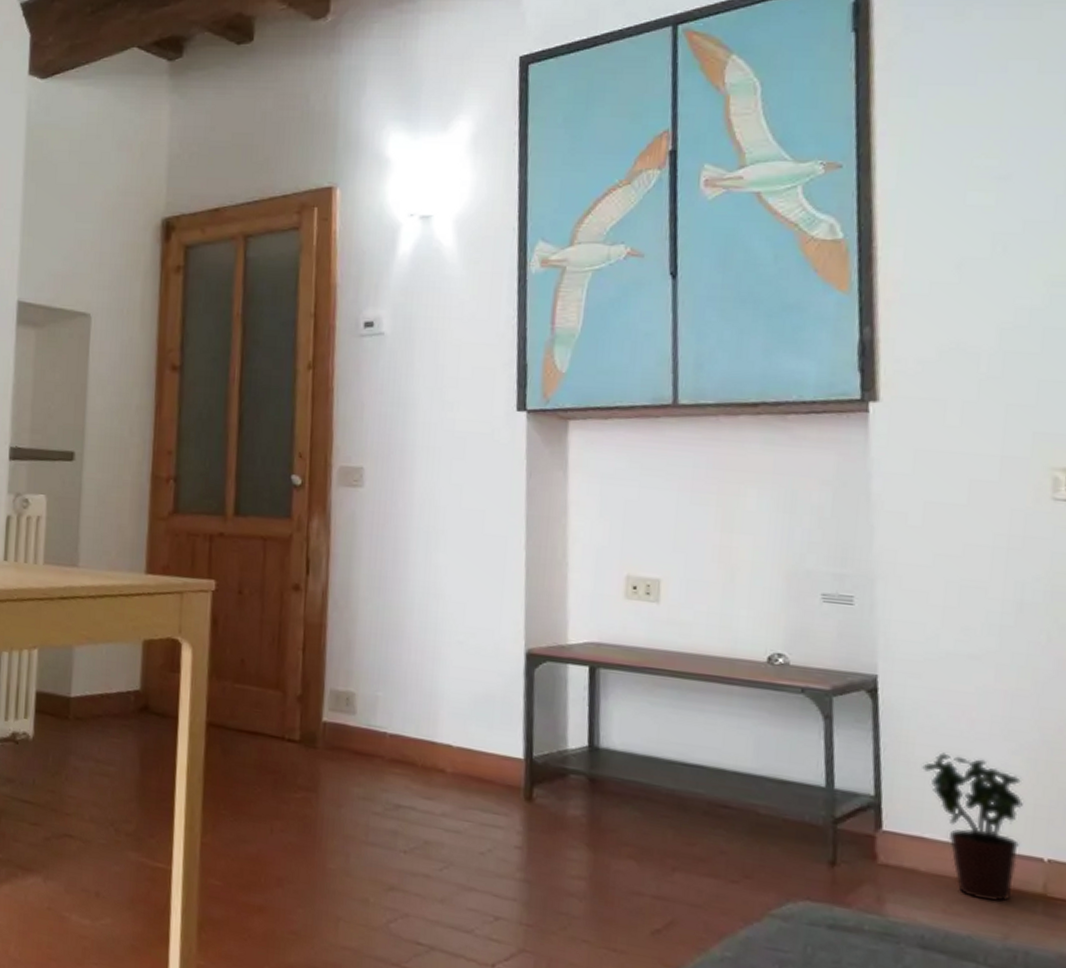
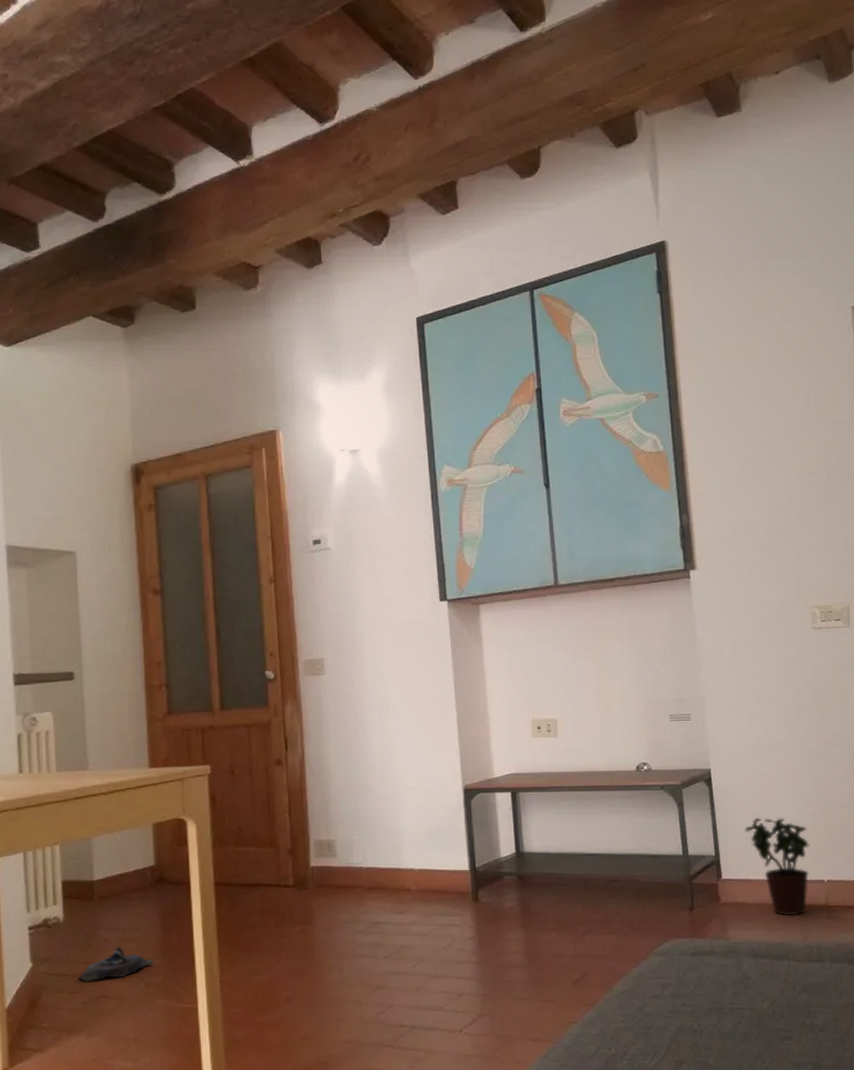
shoes: none [42,779,129,817] -> present [79,947,155,982]

